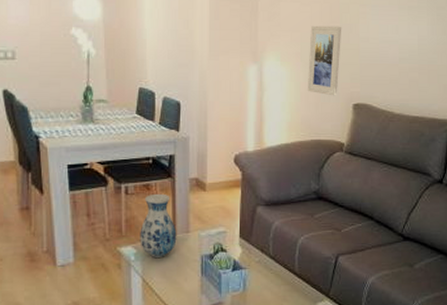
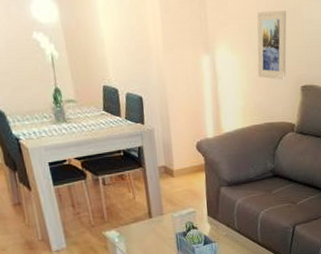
vase: present [140,193,177,257] -> none [120,182,153,238]

